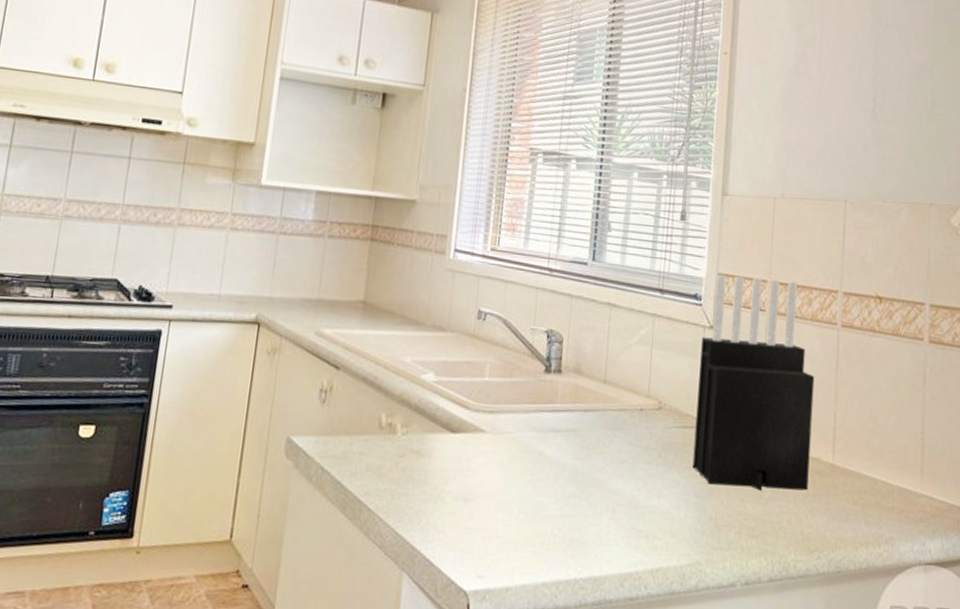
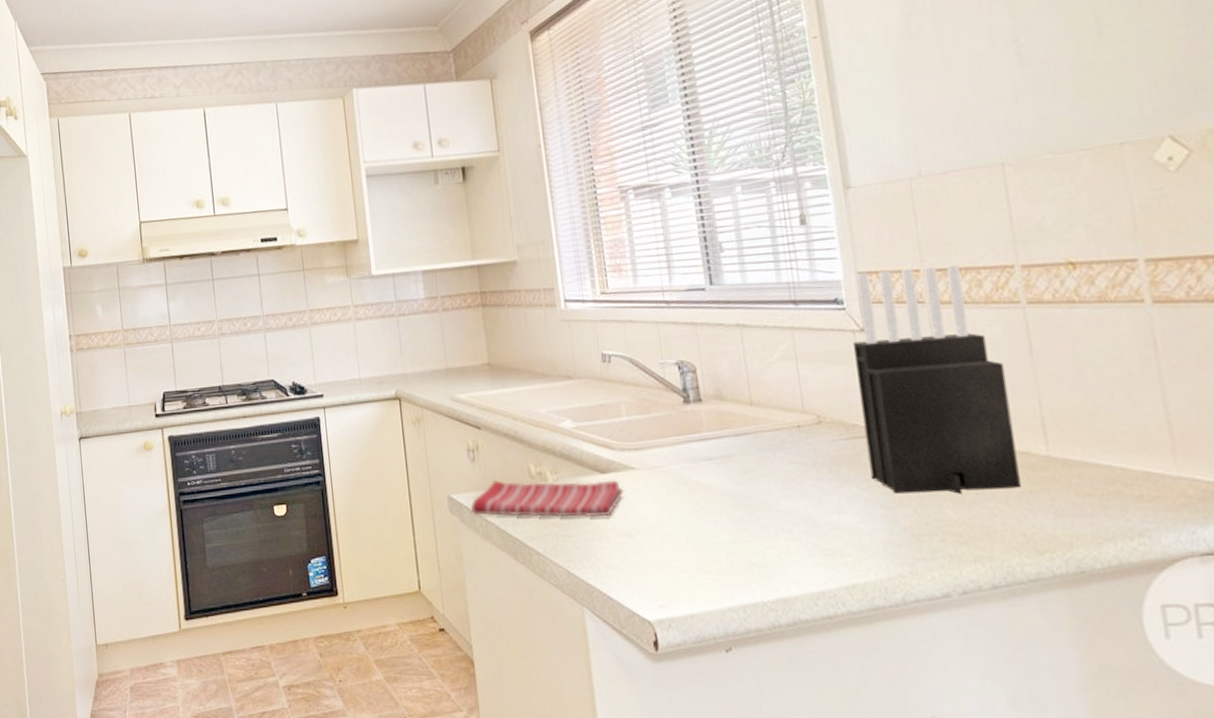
dish towel: none [309,427,470,477] -> present [471,480,624,518]

